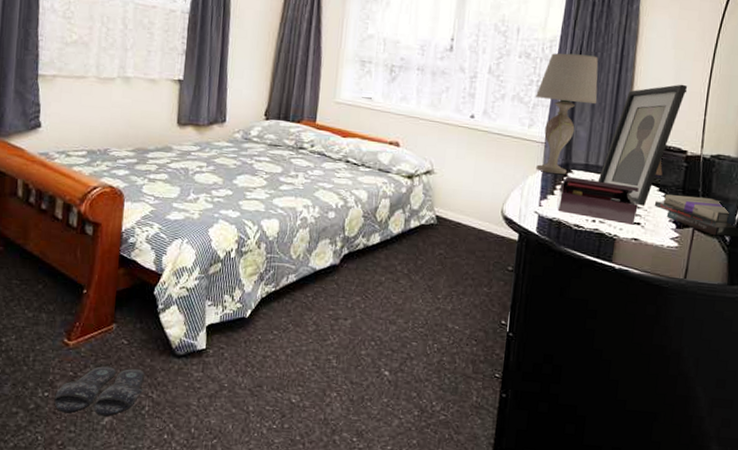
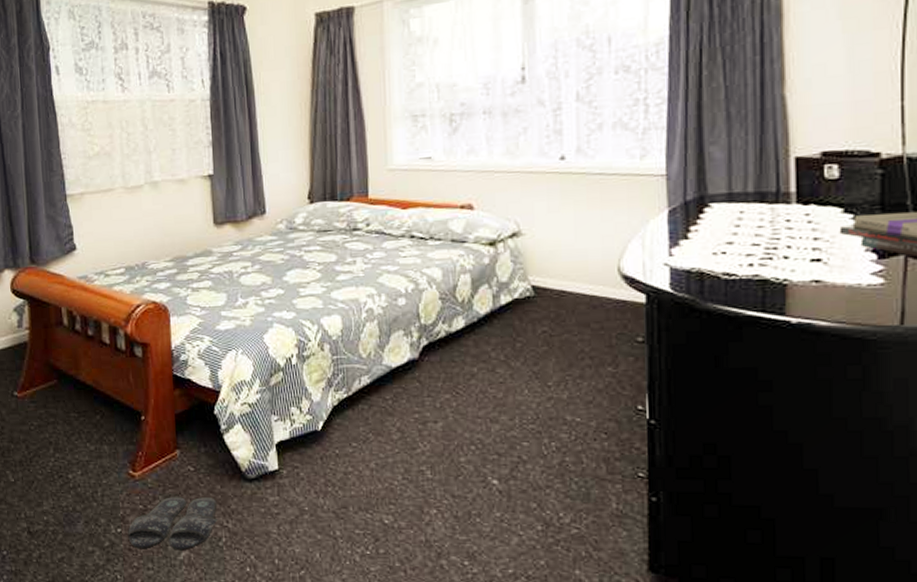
table lamp: present [536,53,598,175] -> none [645,51,734,213]
jewelry box: present [557,177,639,225] -> none [694,211,814,263]
picture frame: present [597,84,688,206] -> none [749,64,869,236]

